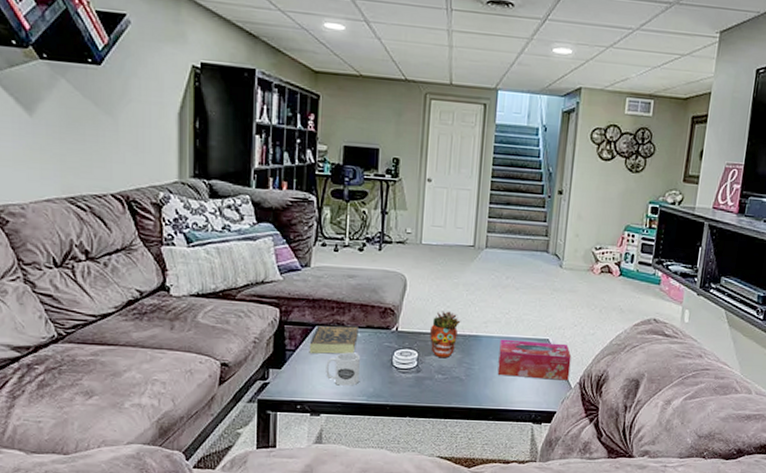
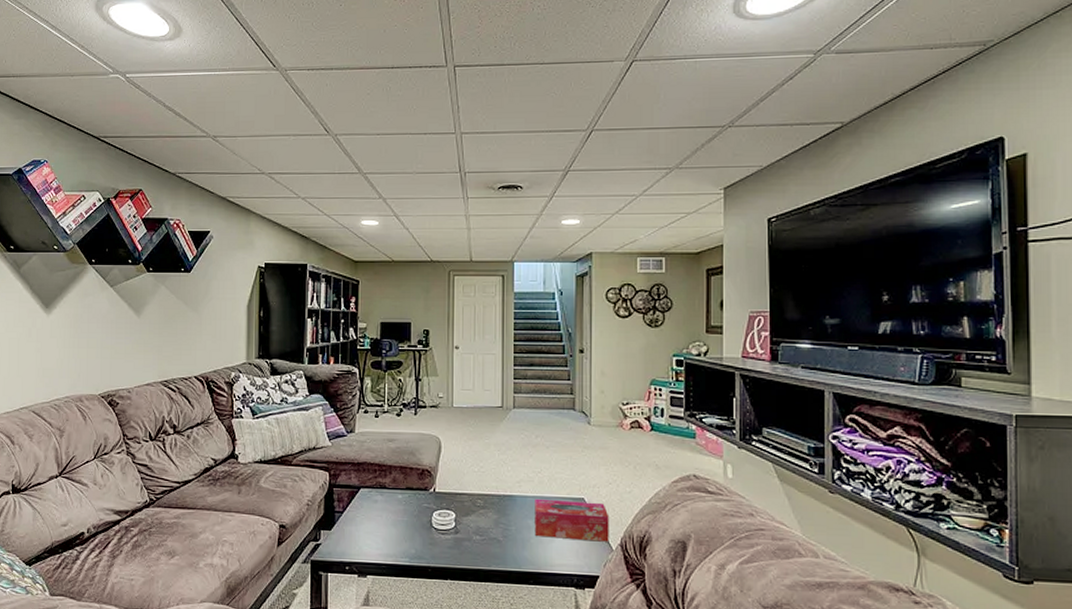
book: present [309,325,358,354] -> none [355,487,399,516]
mug: present [326,352,360,386] -> none [371,513,401,547]
succulent planter: present [430,311,461,359] -> none [466,471,495,519]

